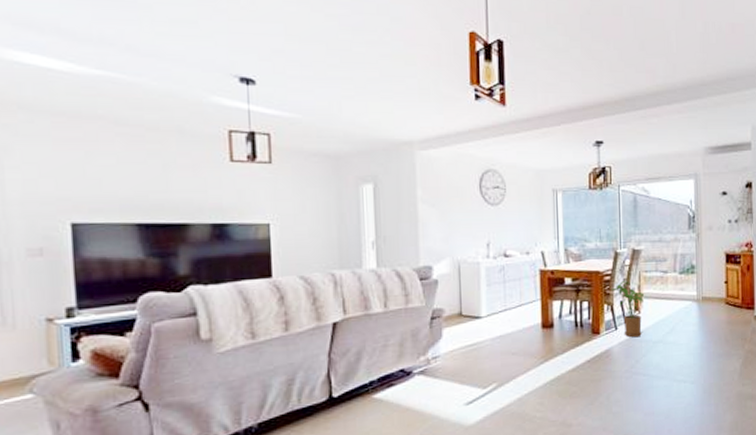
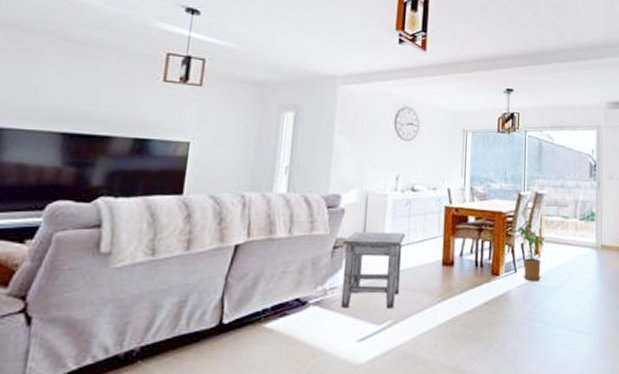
stool: none [439,299,503,375] -> present [340,231,406,309]

